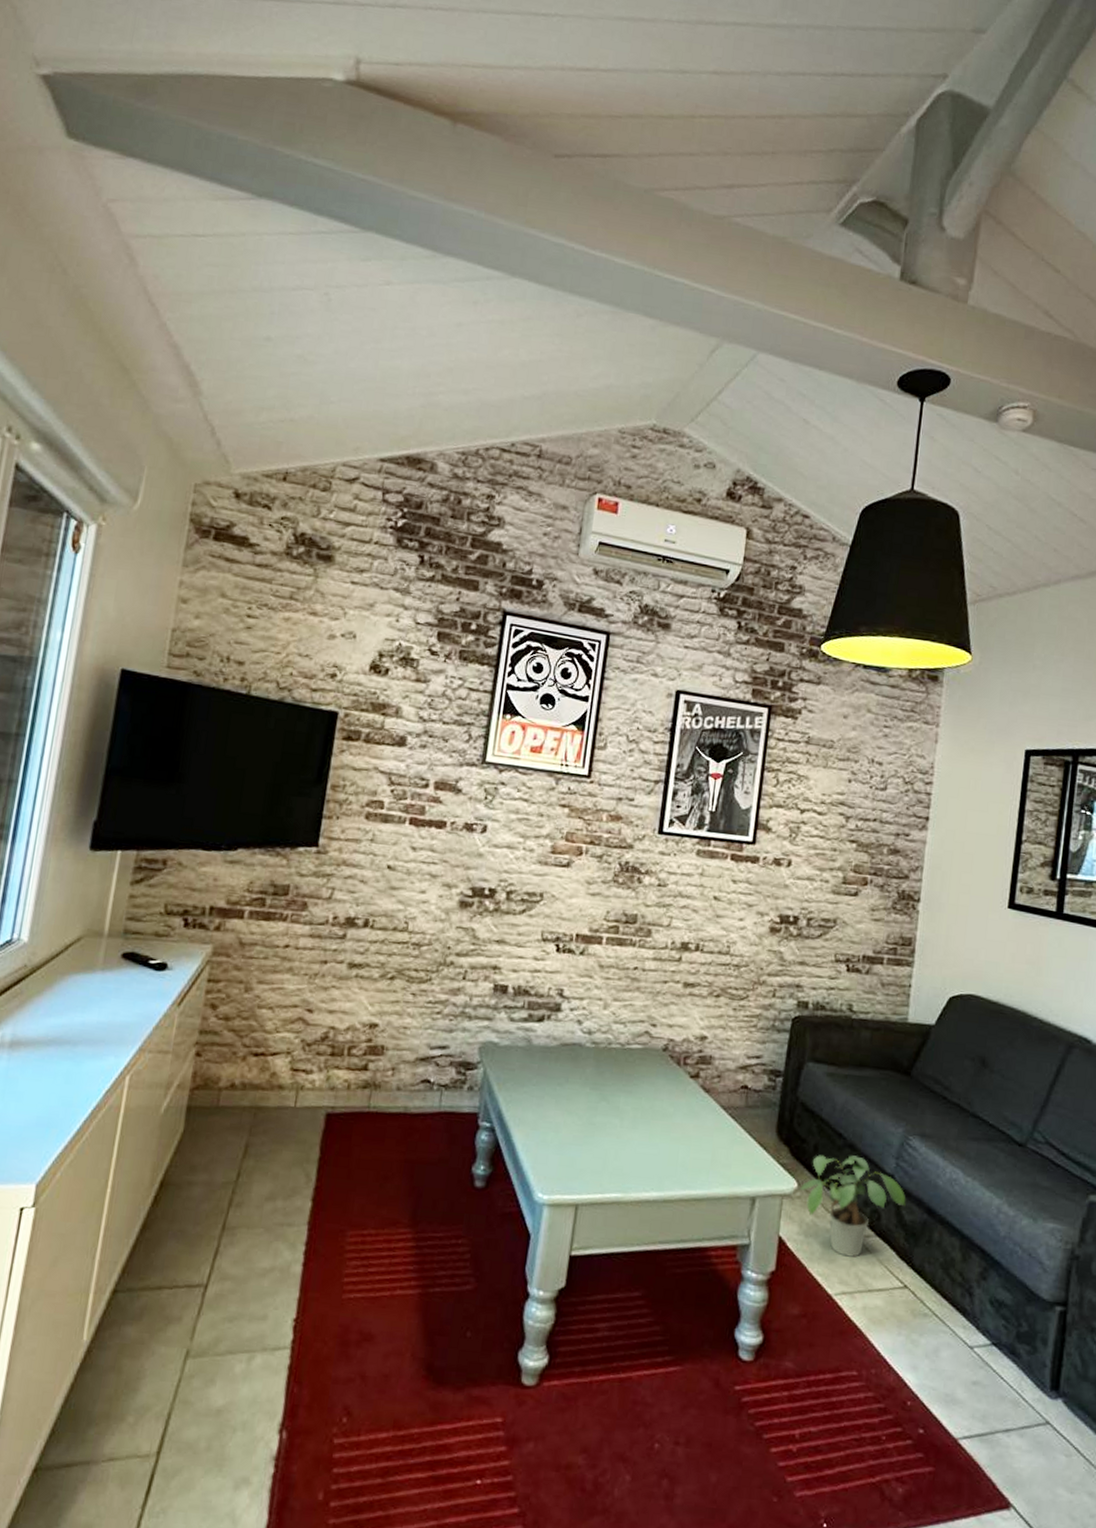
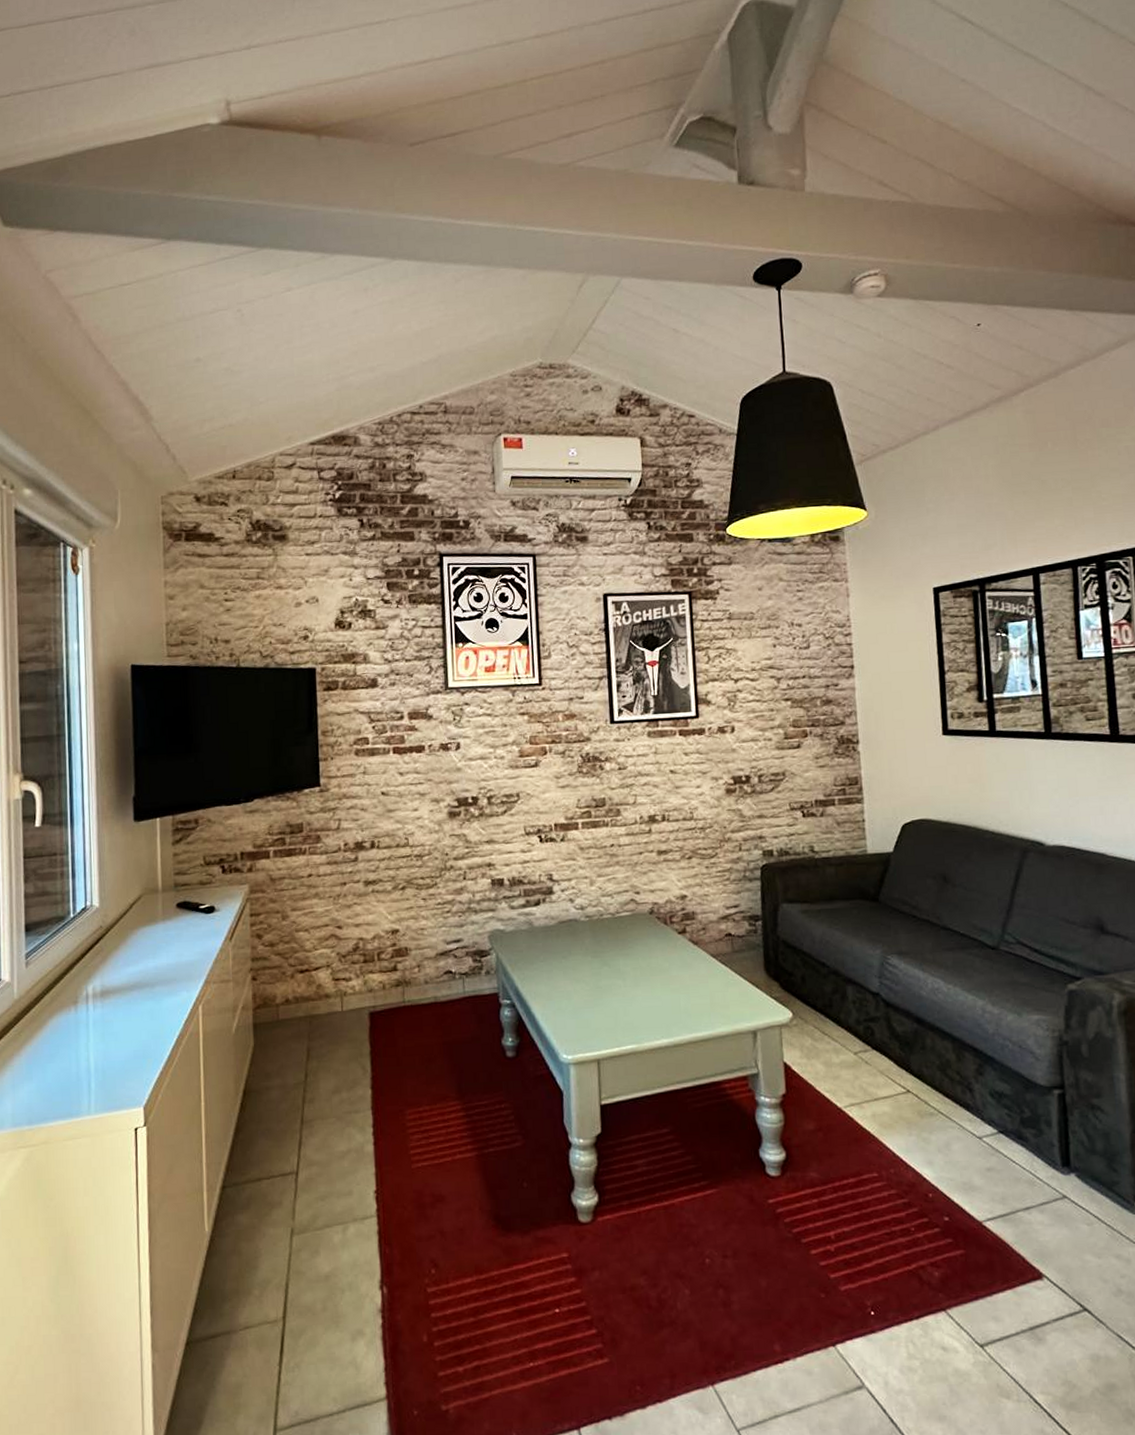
potted plant: present [800,1155,906,1258] -> none [795,980,895,1073]

